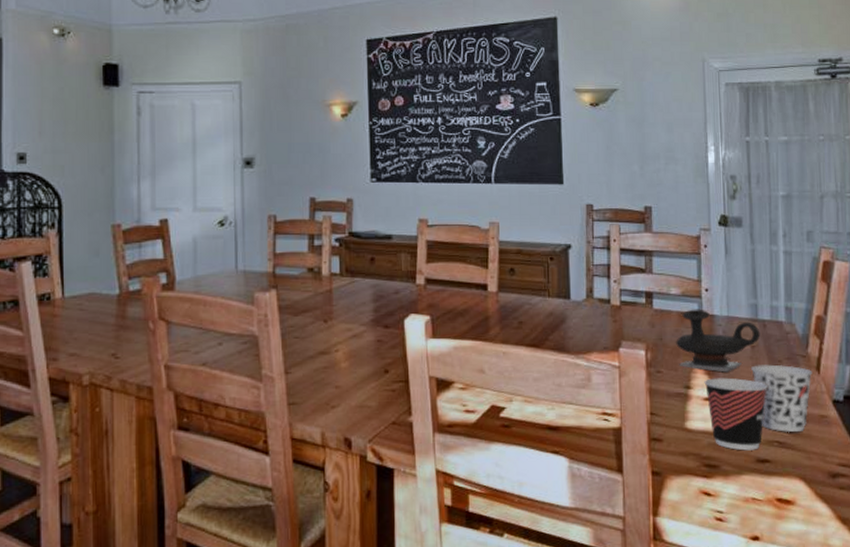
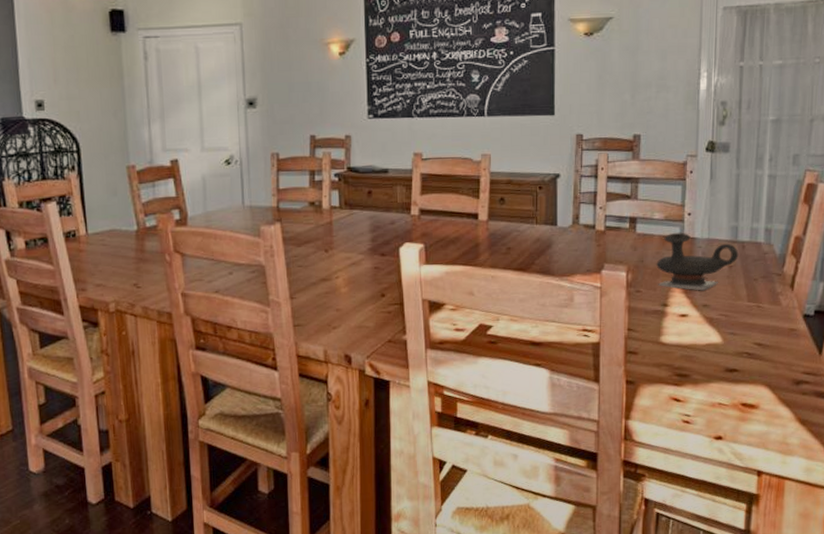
cup: present [704,377,767,451] -> none [681,295,741,362]
cup: present [751,364,813,433] -> none [727,283,786,345]

